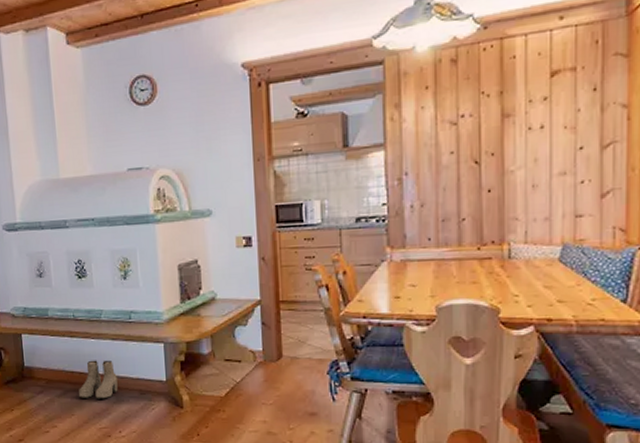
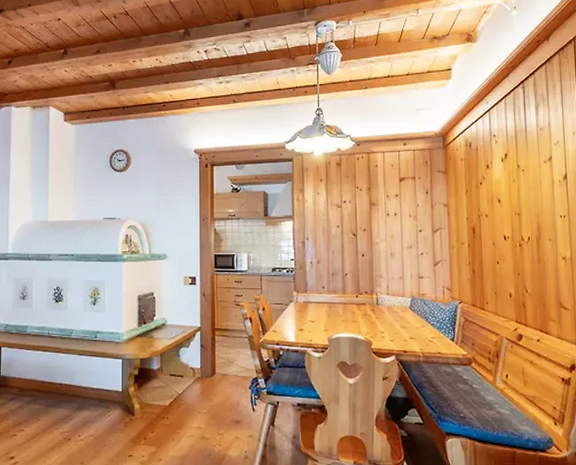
boots: present [78,360,118,399] -> none [45,372,81,406]

